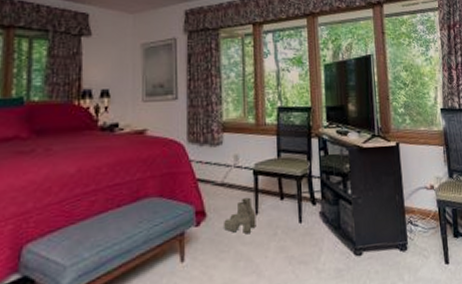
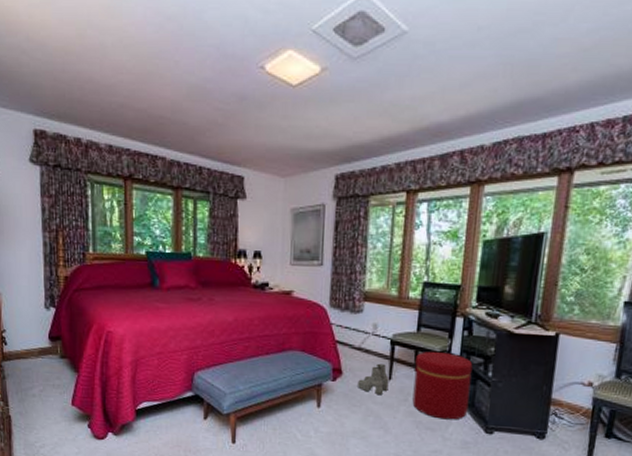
ottoman: none [280,175,336,249] -> present [412,352,473,420]

